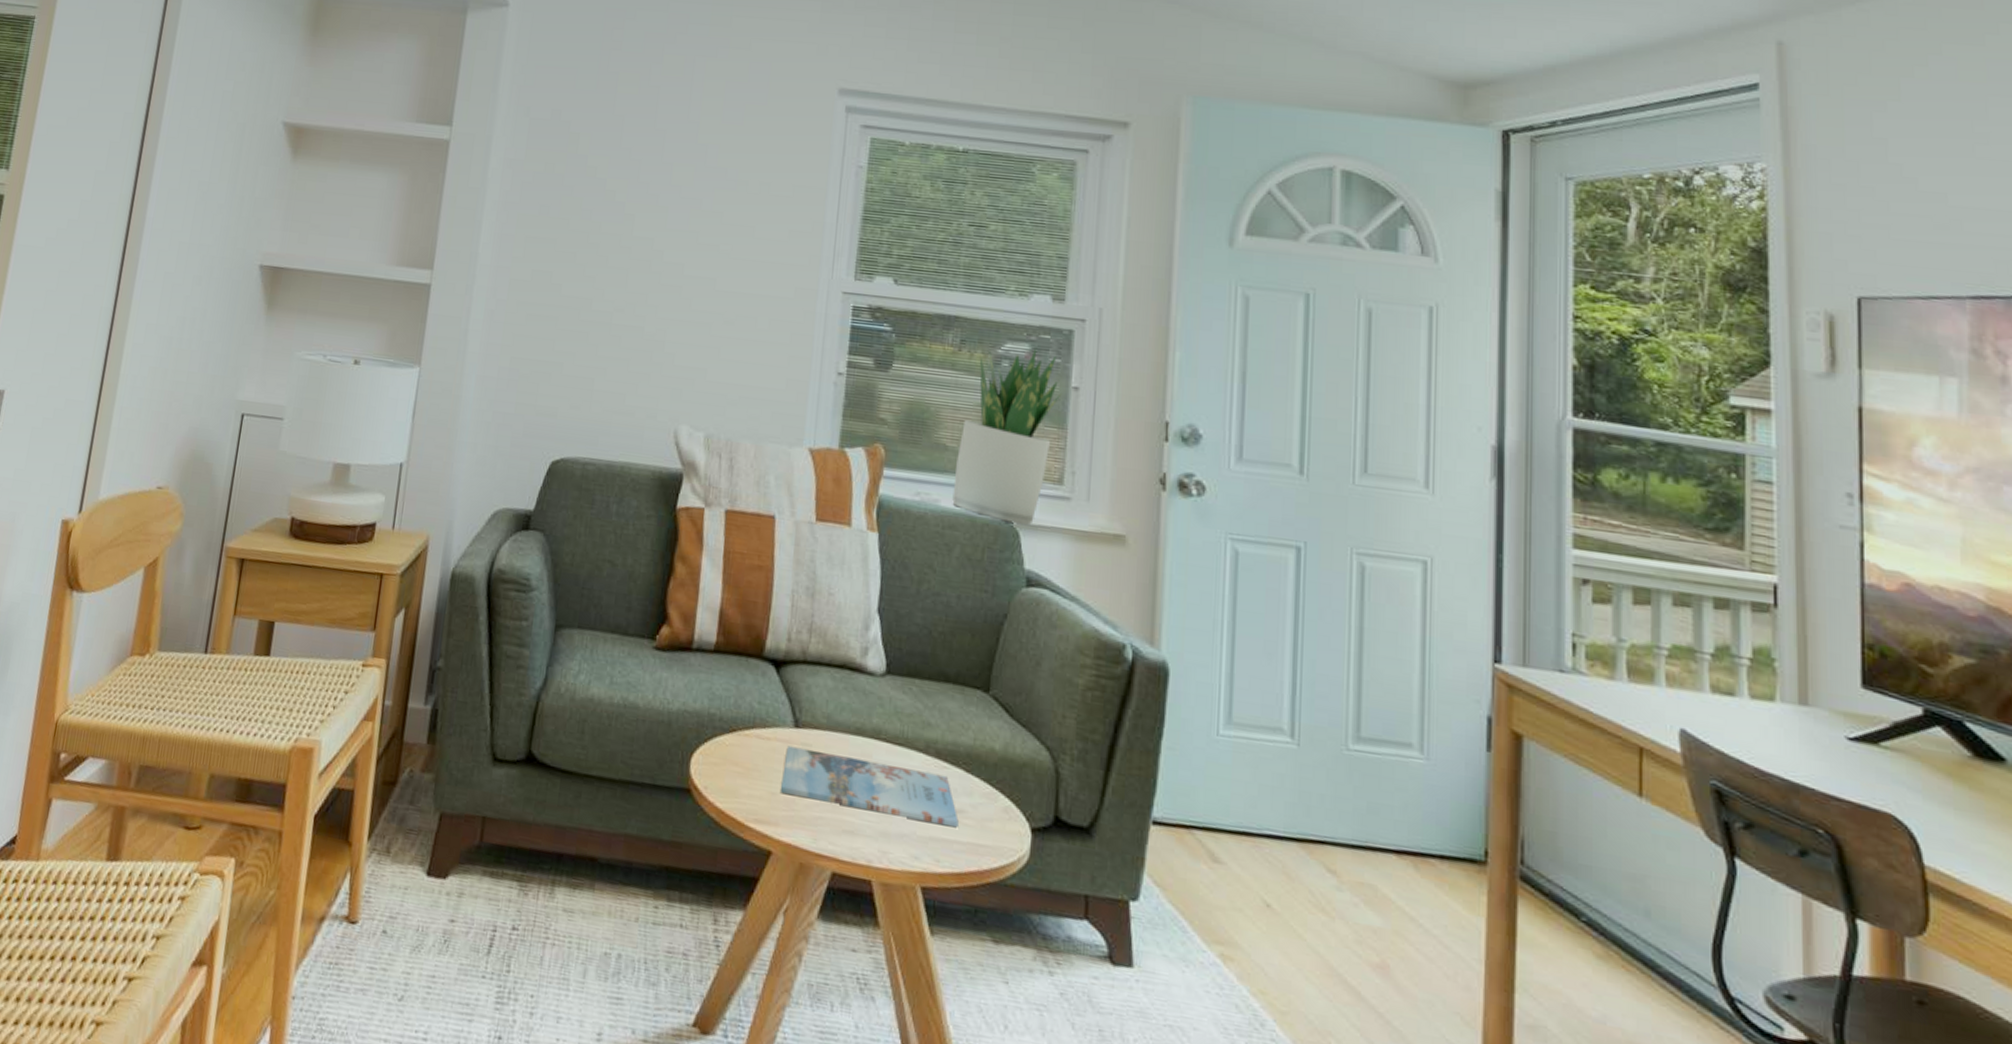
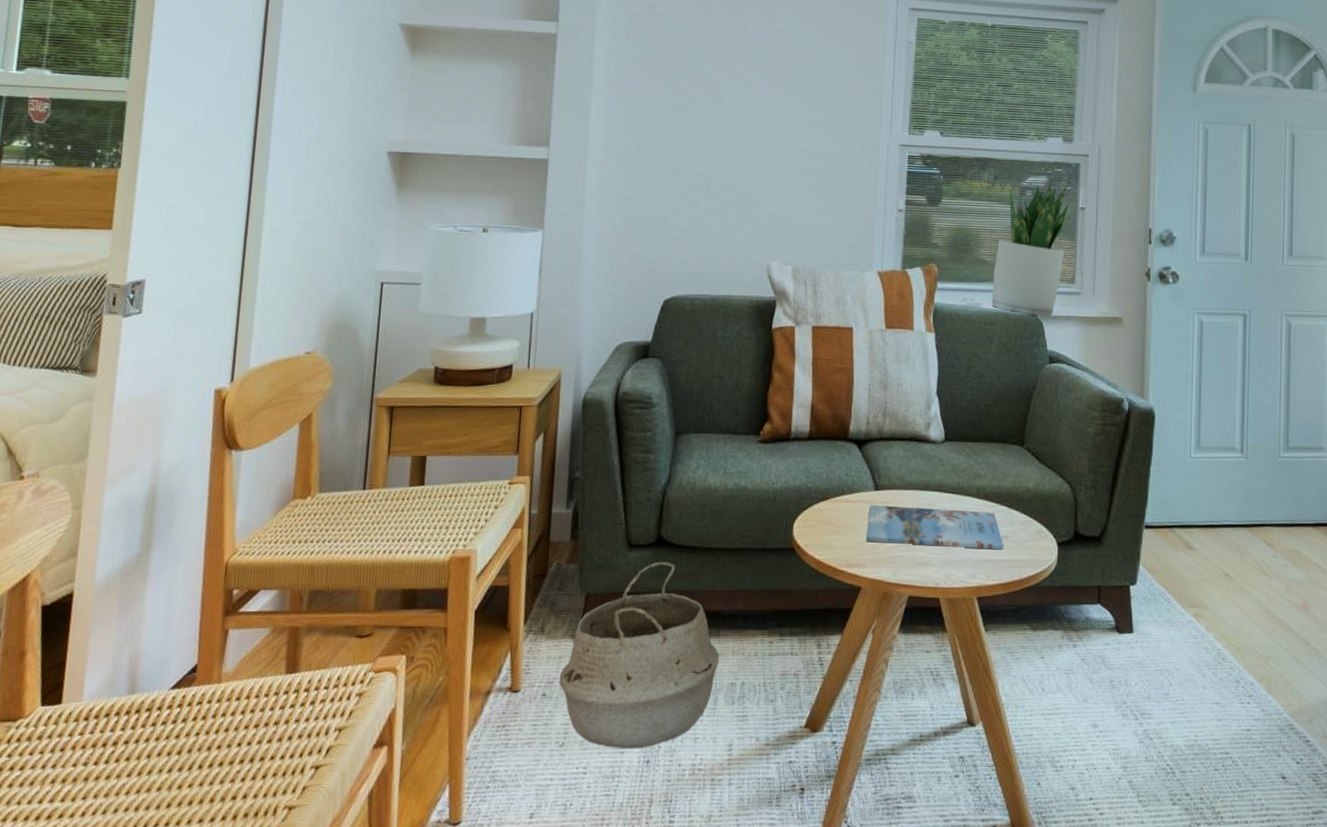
woven basket: none [402,784,593,1020] -> present [559,561,720,749]

